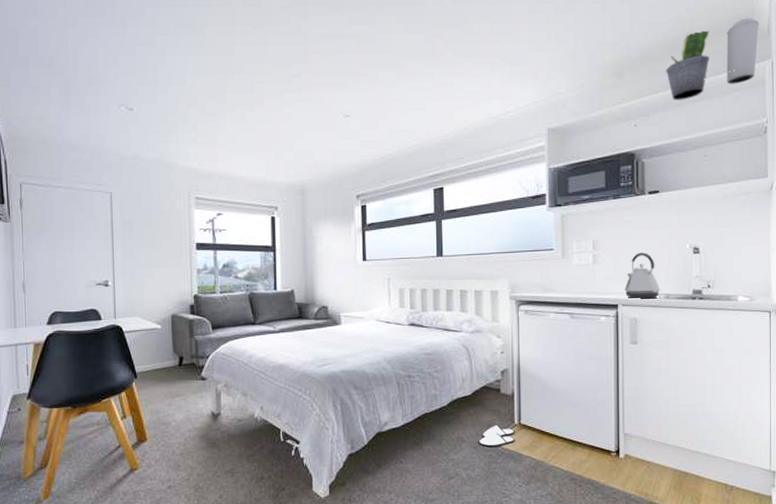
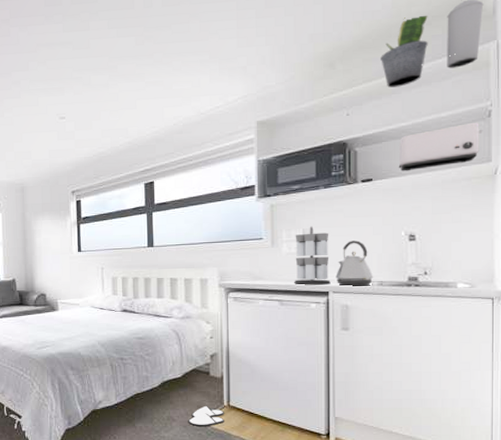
spice rack: none [584,237,620,298] -> present [294,226,331,285]
toaster: none [683,138,760,184] -> present [398,122,483,172]

